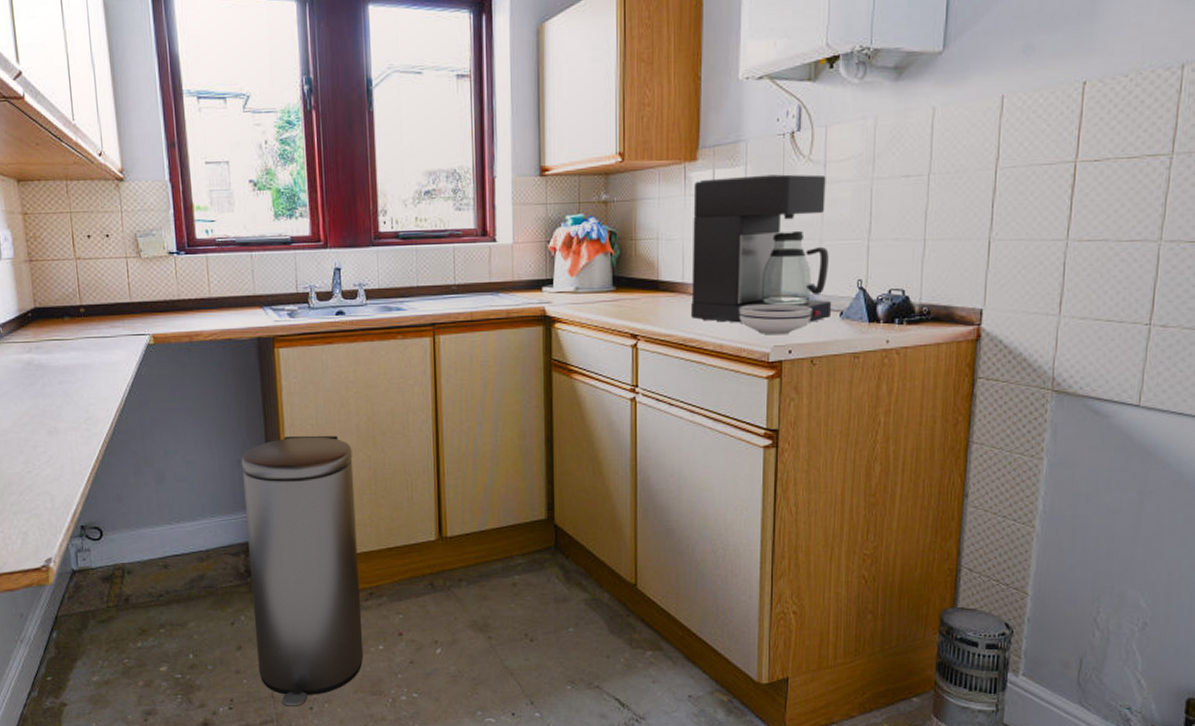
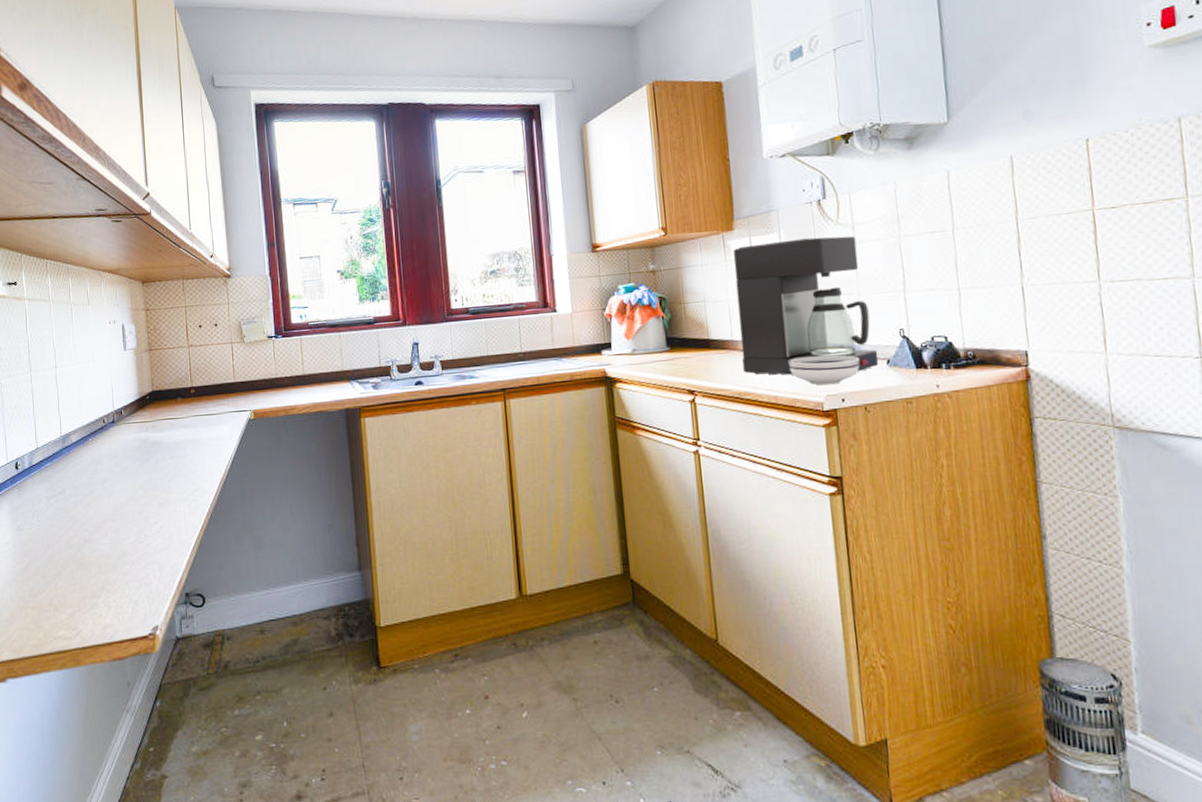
pedal bin: present [240,435,364,706] -> none [331,498,452,777]

